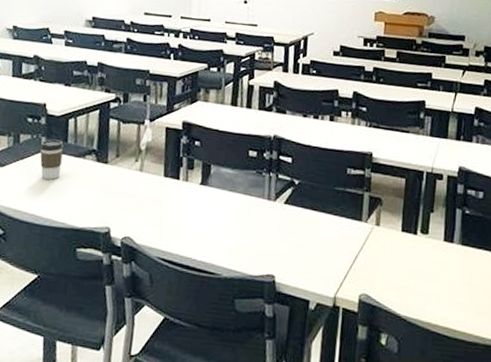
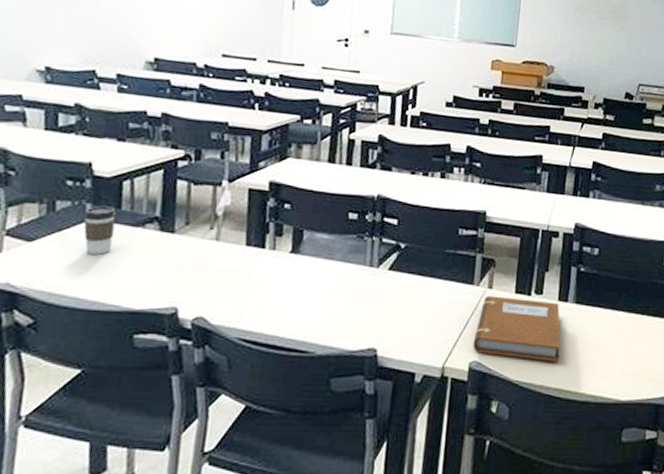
notebook: none [362,232,448,301] -> present [473,295,561,362]

